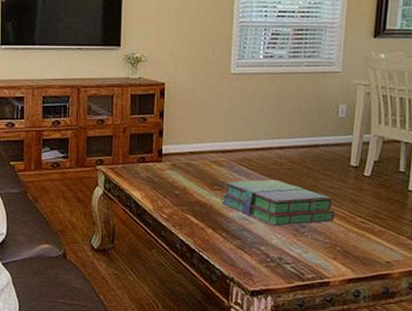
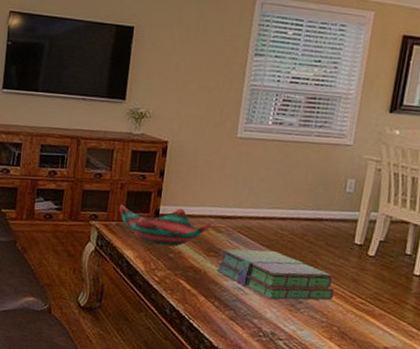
decorative bowl: none [124,146,214,184] -> present [119,204,212,246]

